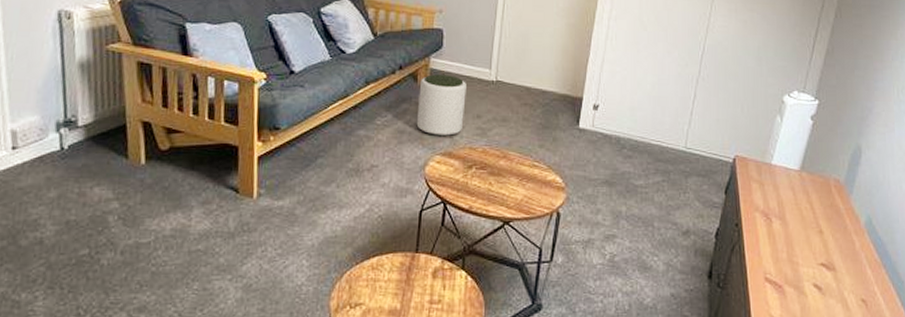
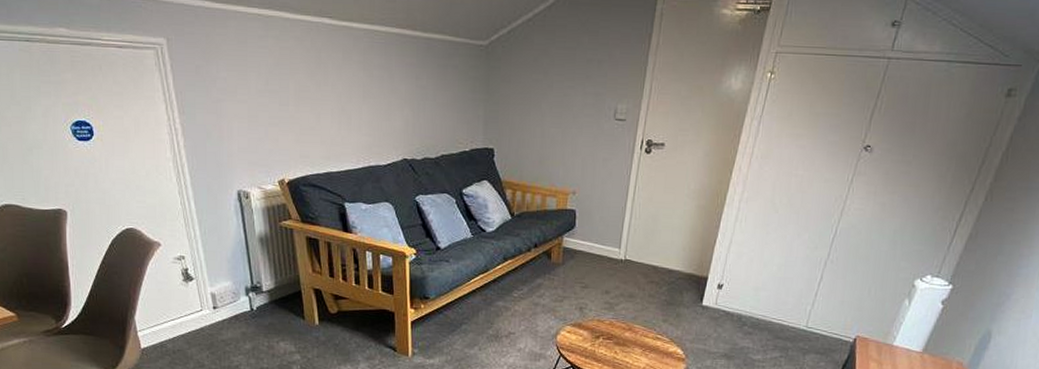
plant pot: present [416,74,466,136] -> none [549,252,597,309]

